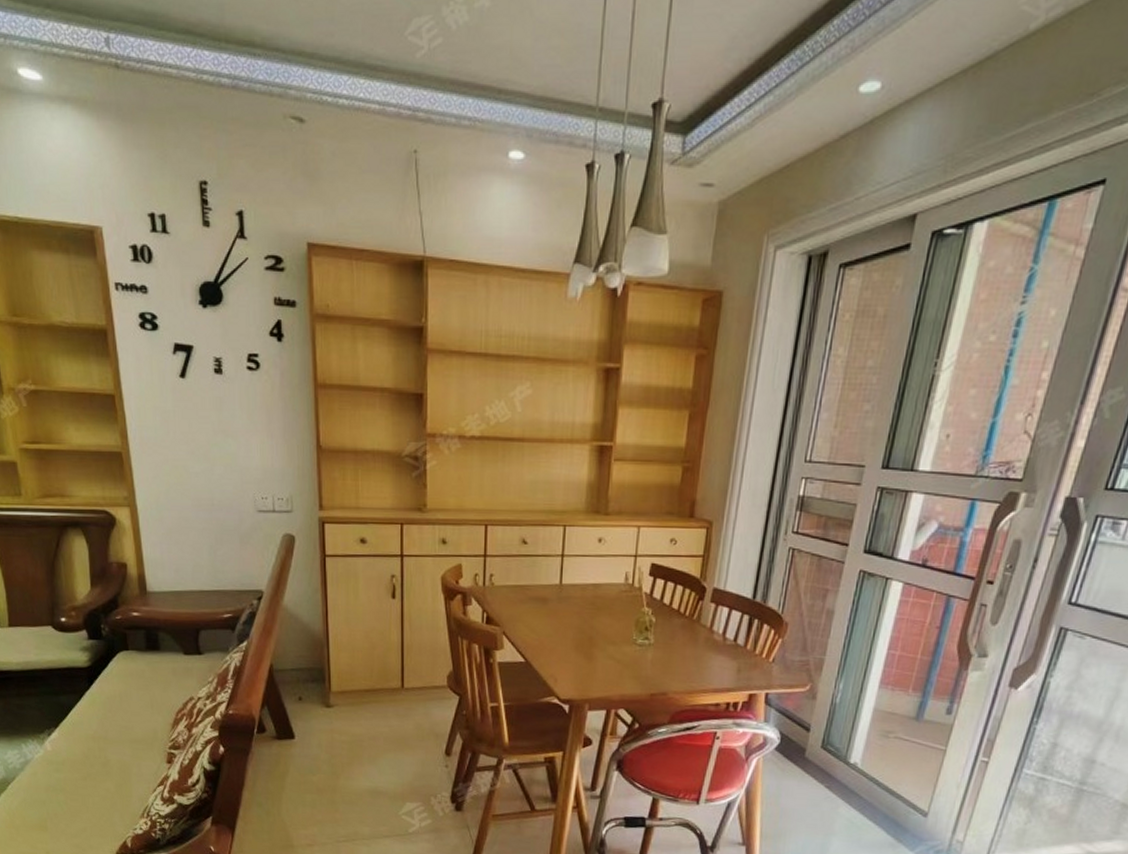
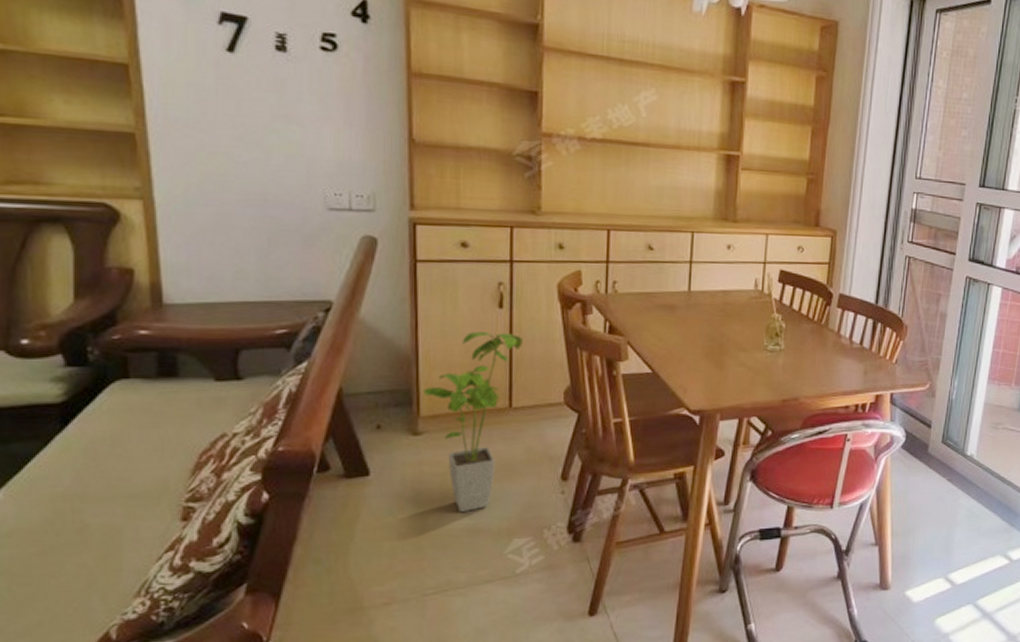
house plant: none [333,619,412,776] -> present [423,332,523,513]

